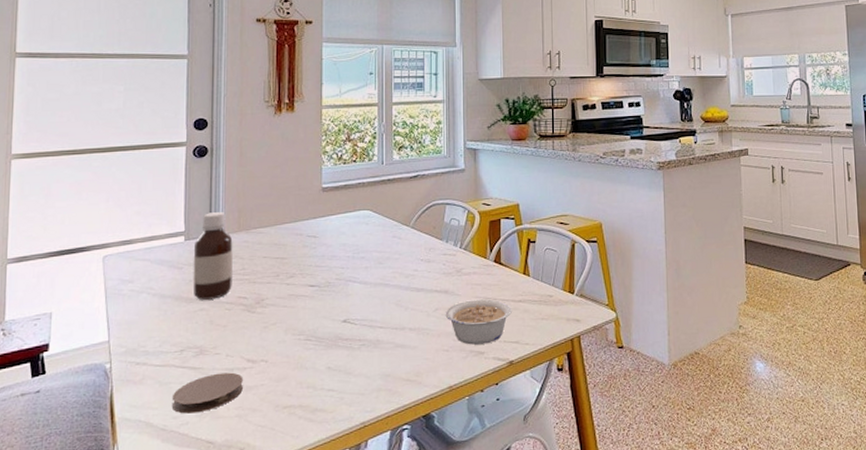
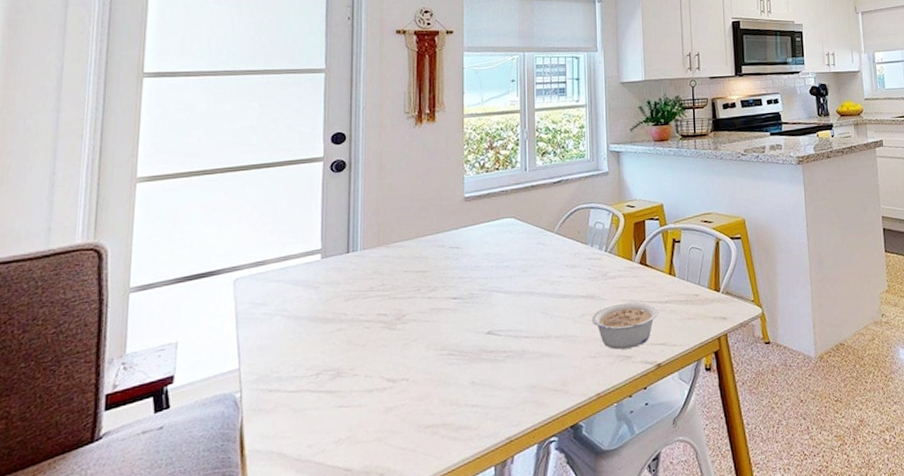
coaster: present [172,372,243,414] -> none [306,393,383,441]
bottle: present [193,212,233,300] -> none [330,227,372,320]

